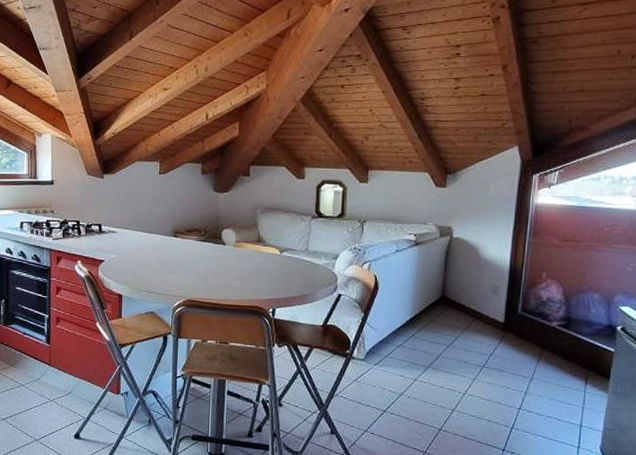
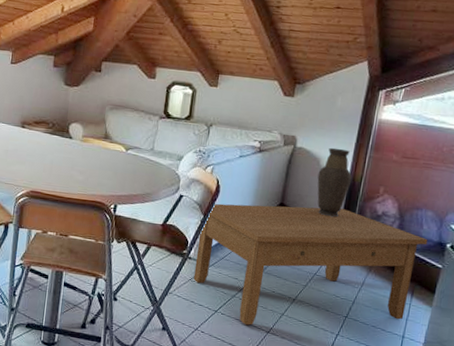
coffee table: none [359,297,597,424] -> present [193,203,428,326]
vase: none [477,235,513,307] -> present [317,147,353,218]

